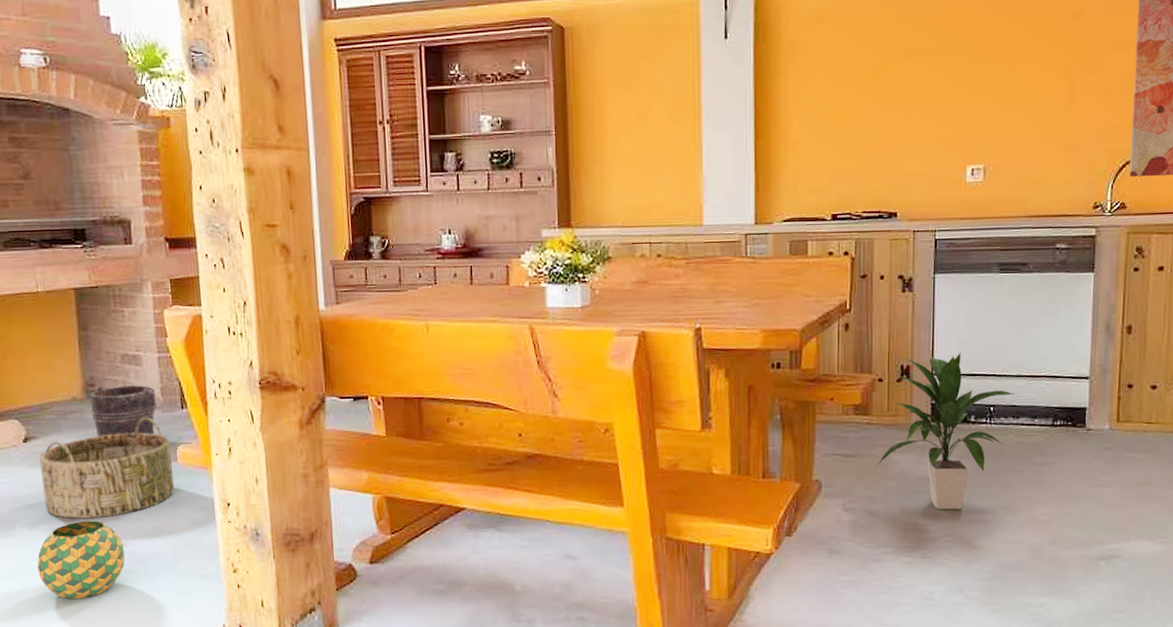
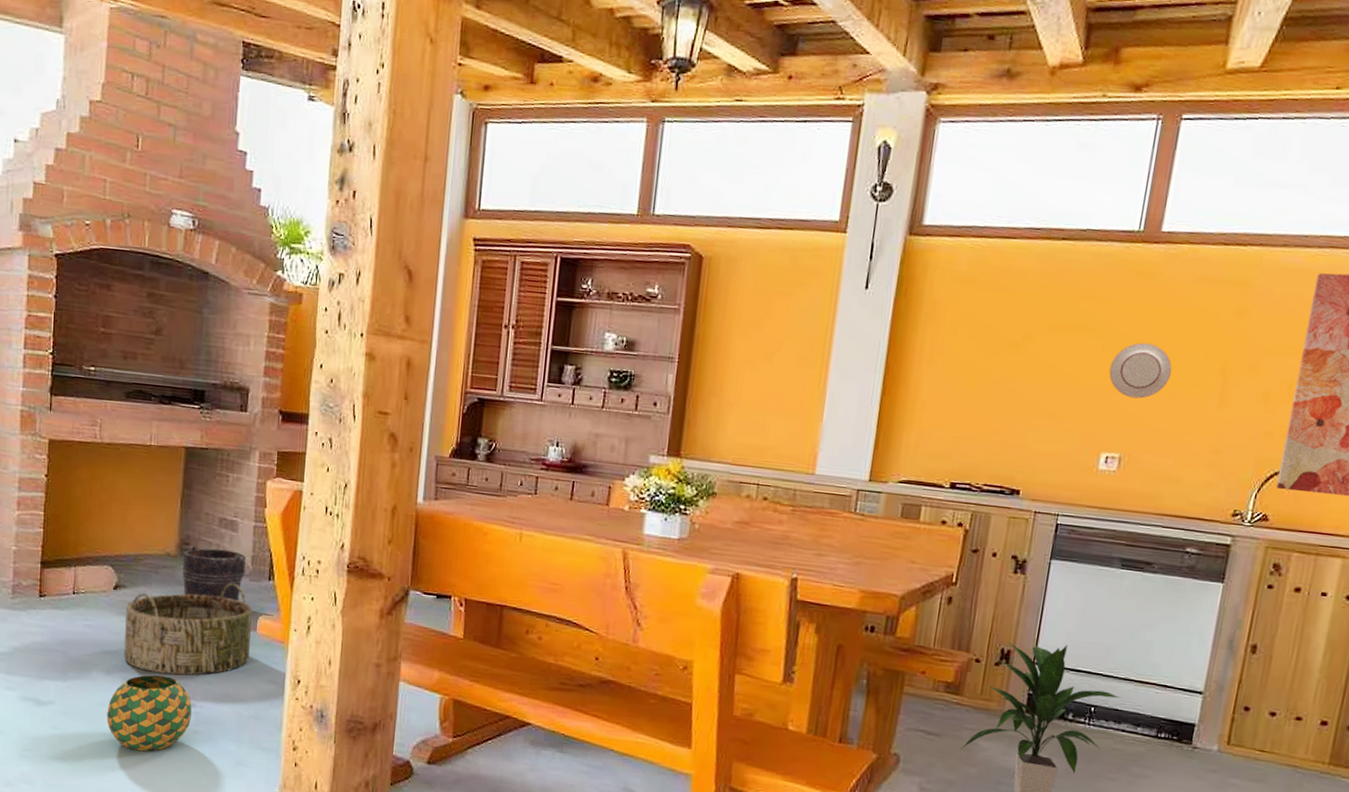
decorative plate: none [964,56,1020,110] -> present [1109,342,1172,399]

